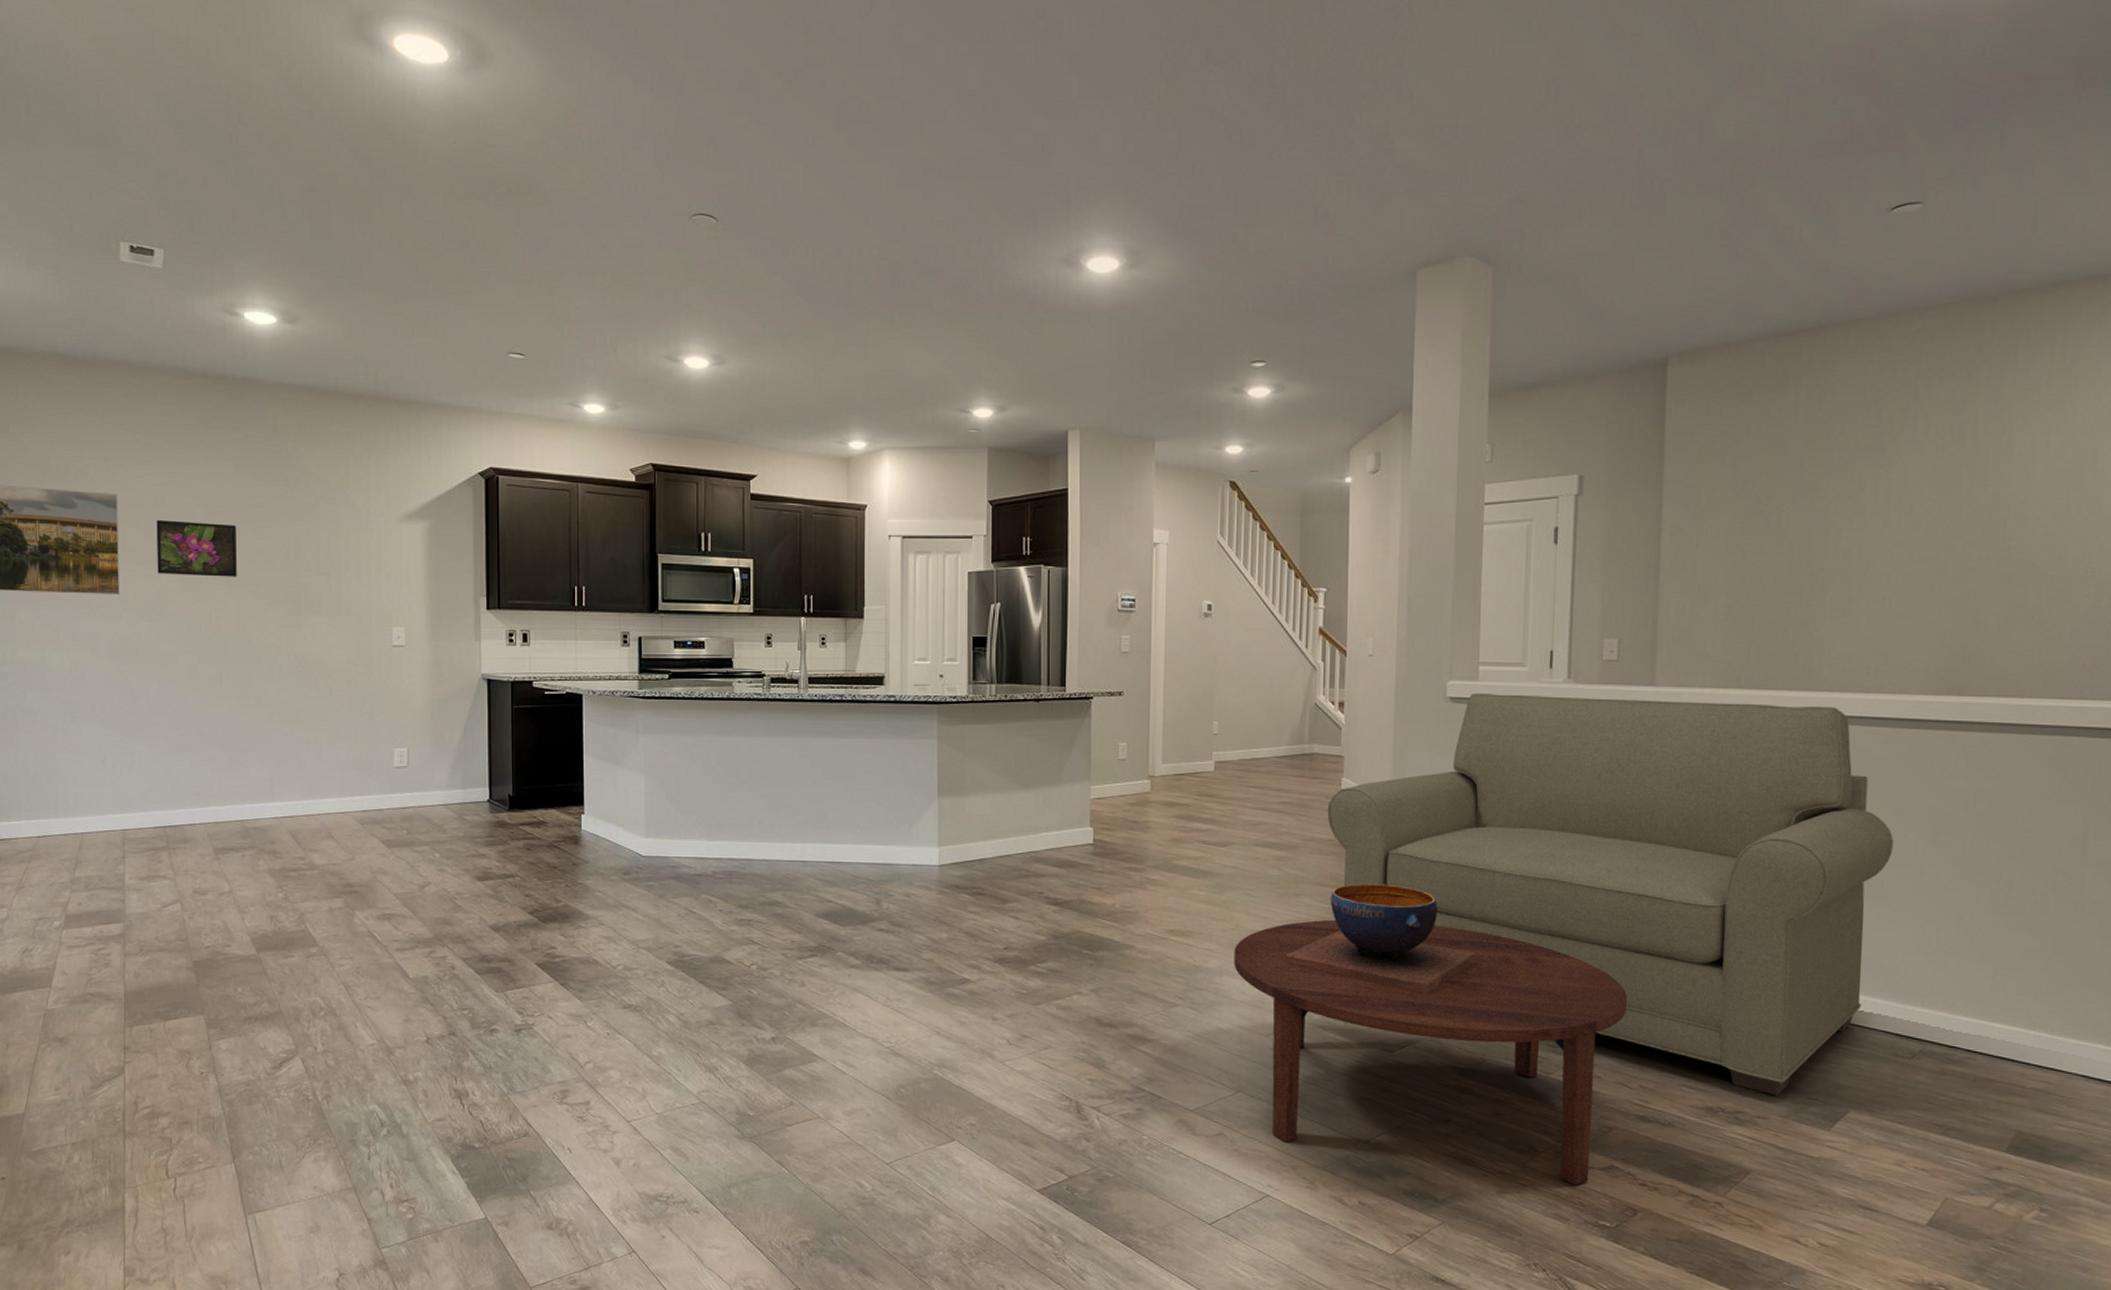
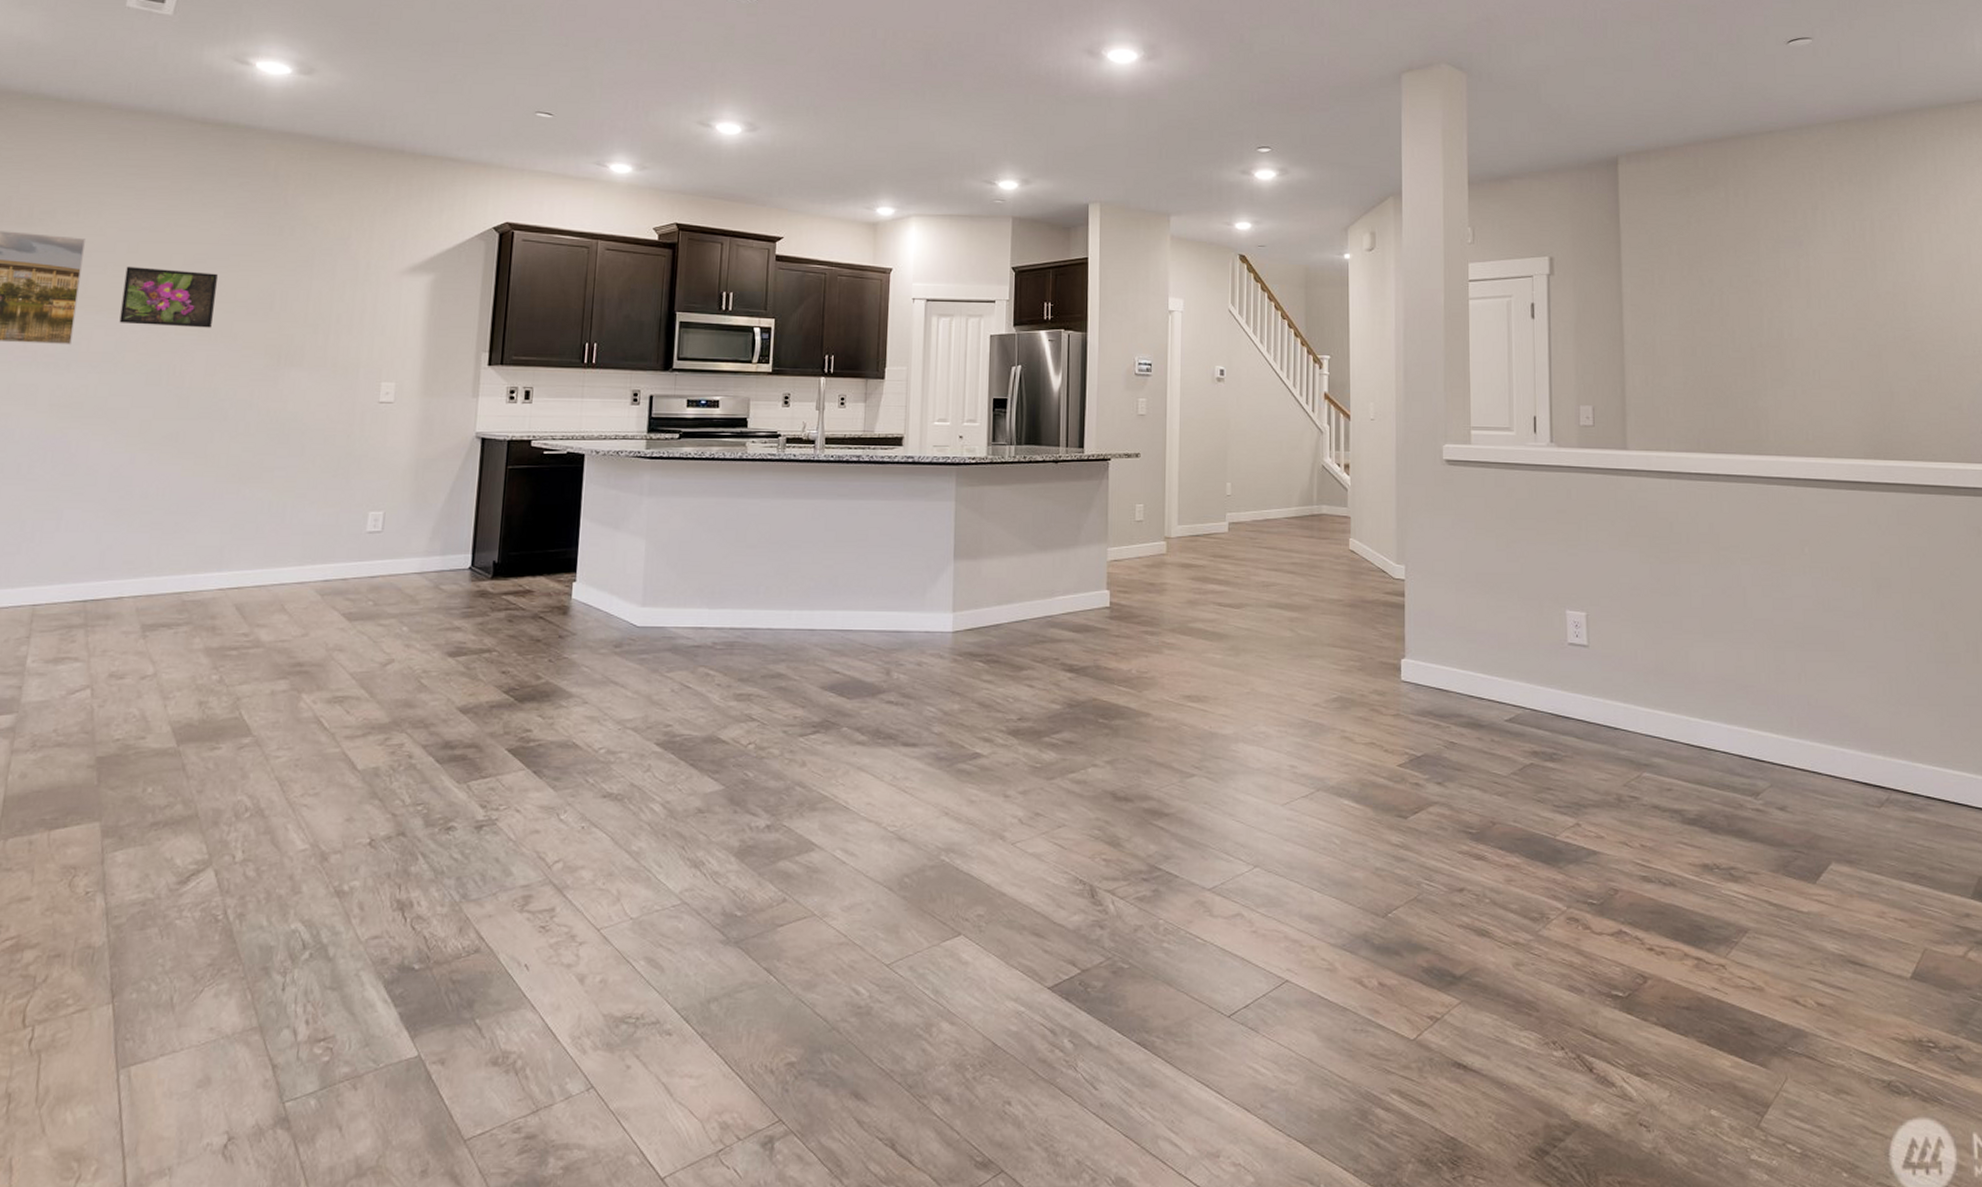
coffee table: present [1234,919,1628,1186] -> none [1249,681,1624,954]
decorative bowl: present [1285,883,1475,993] -> none [1299,644,1481,755]
sofa: present [1327,692,1893,1096] -> none [1336,455,1844,850]

